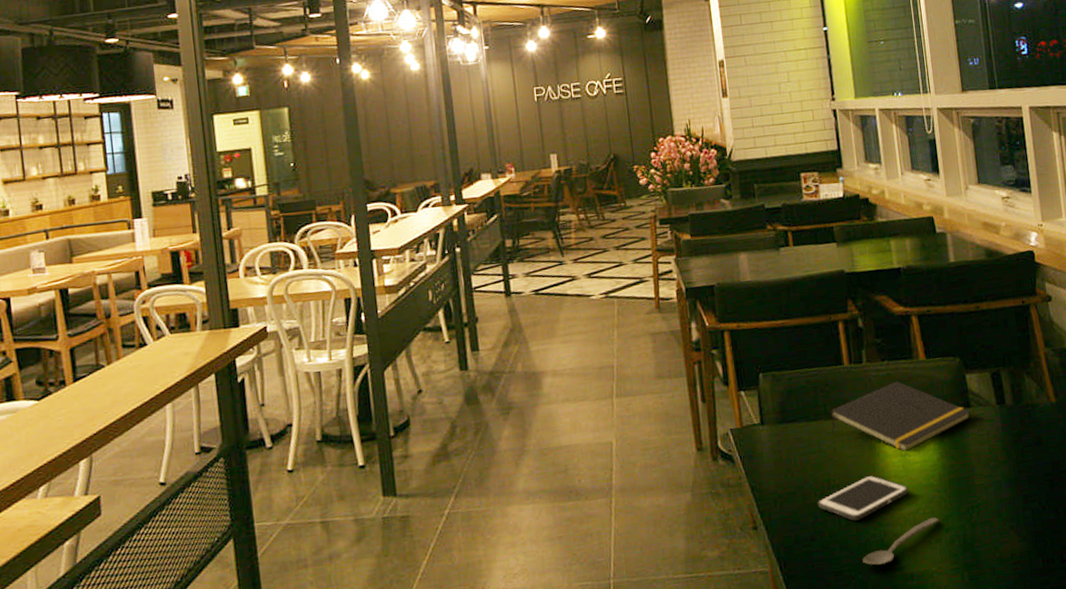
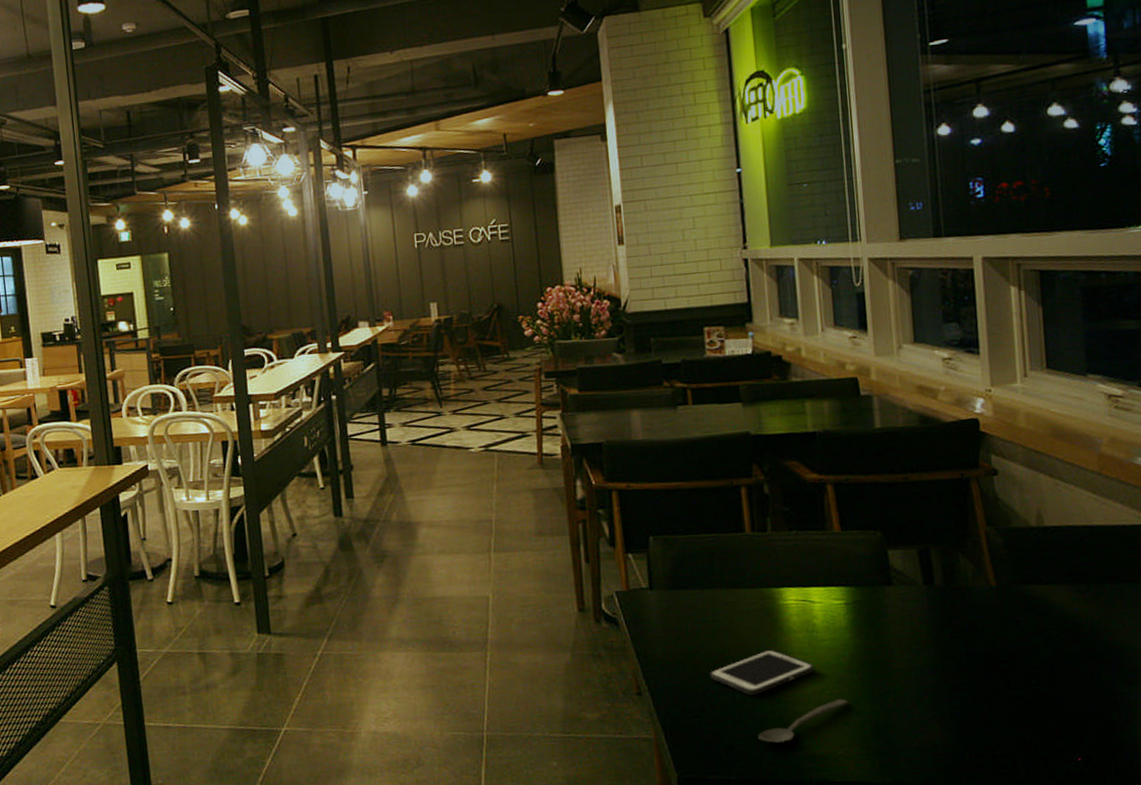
notepad: present [830,381,971,452] -> none [727,552,892,628]

